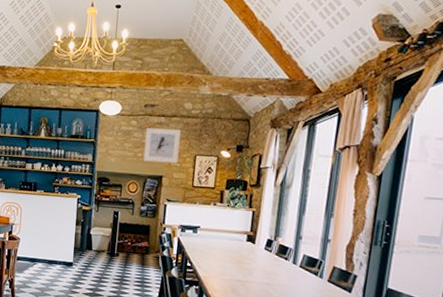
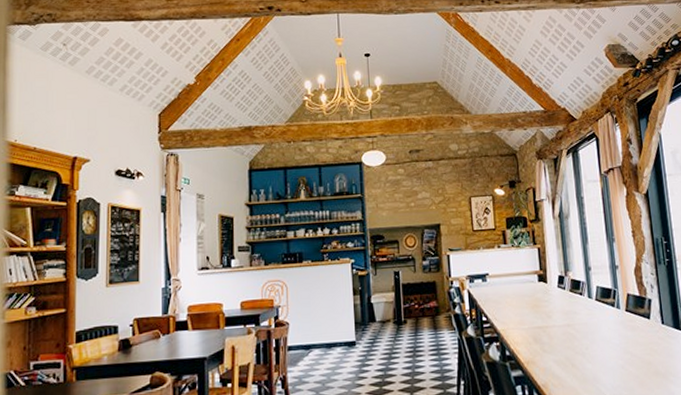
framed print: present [143,128,181,164] -> none [415,172,453,211]

